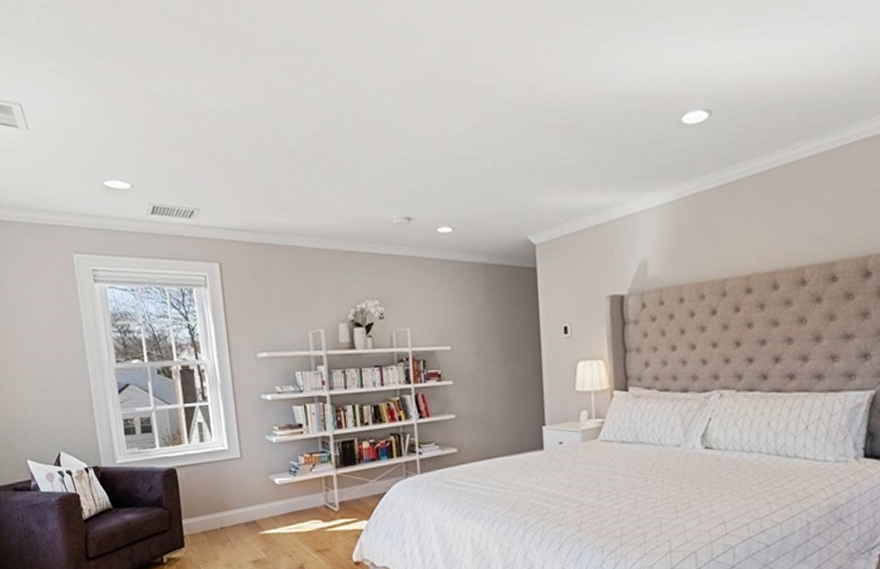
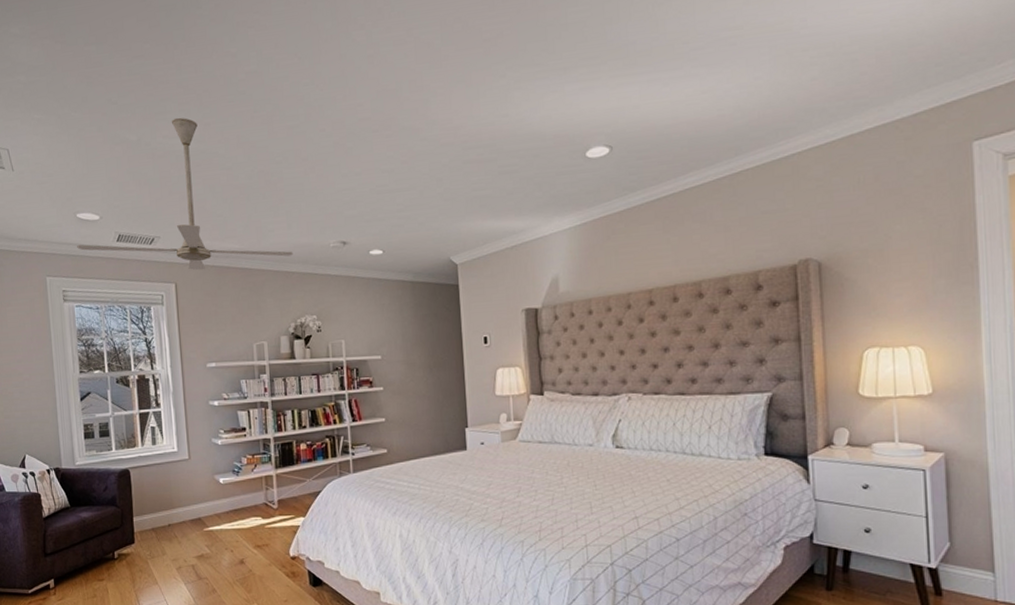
ceiling fan: none [106,69,352,248] -> present [77,117,293,271]

